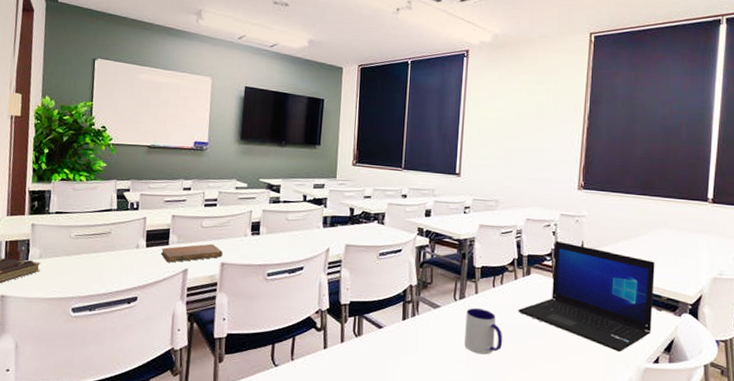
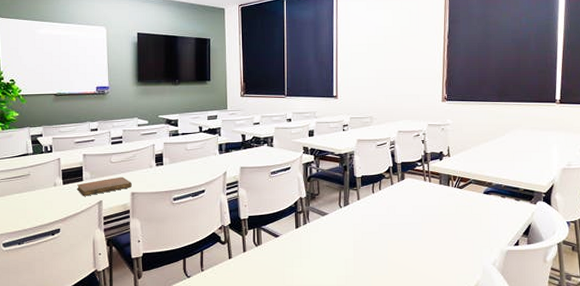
mug: present [464,308,503,355] -> none [351,213,384,251]
laptop: present [518,240,655,353] -> none [396,148,513,239]

